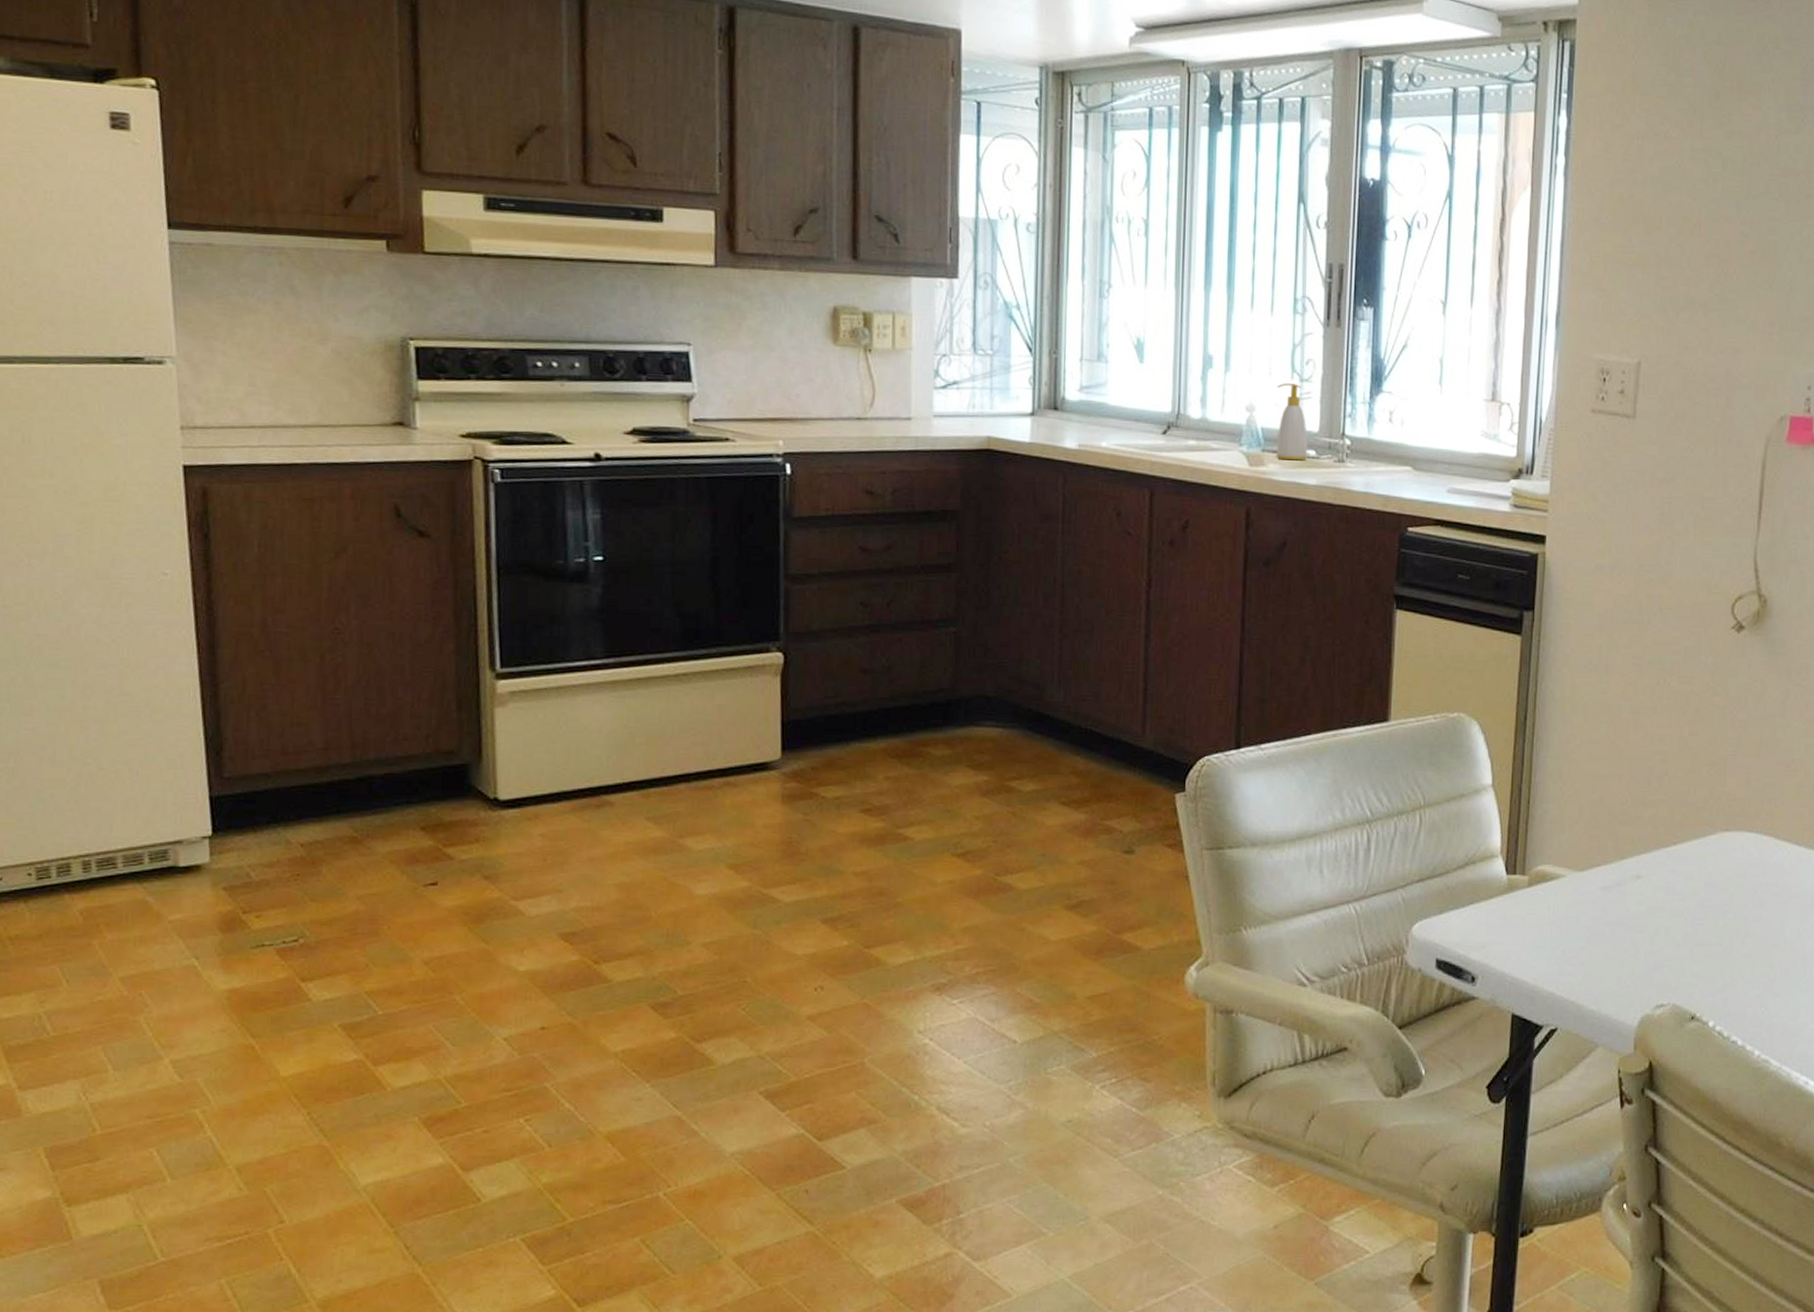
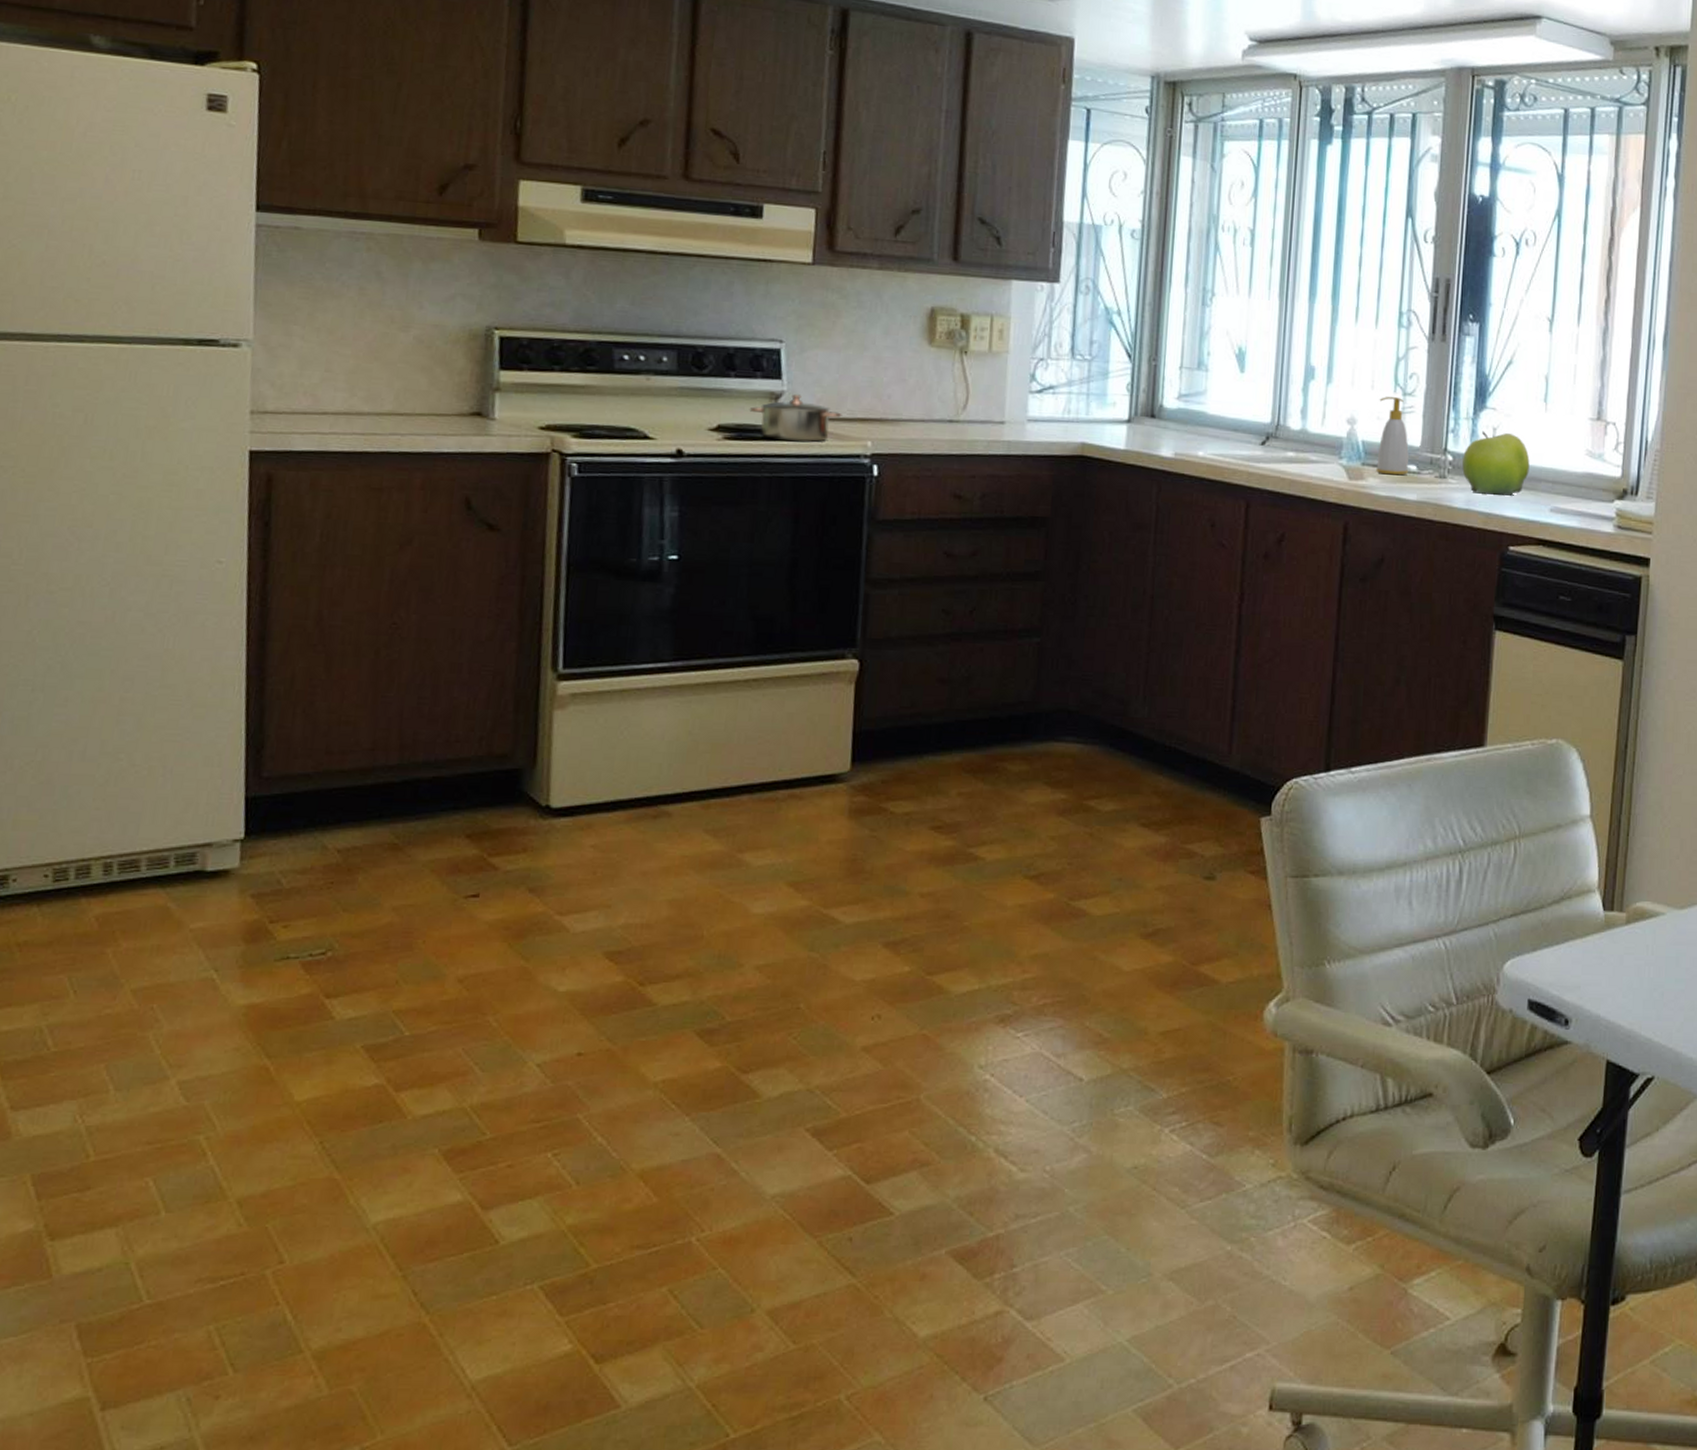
cooking pot: none [662,396,753,443] -> present [749,394,842,442]
fruit: none [1360,414,1426,478] -> present [1462,430,1530,496]

